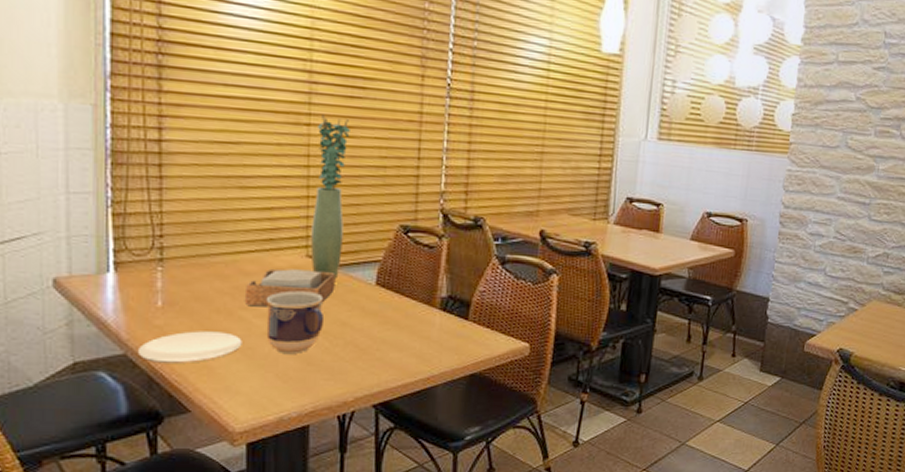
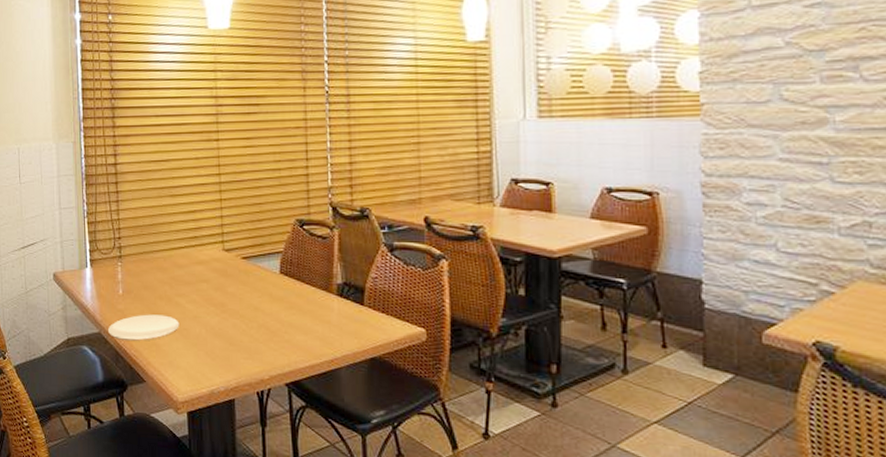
napkin holder: present [244,268,336,306] -> none [179,261,247,293]
cup: present [265,290,325,354] -> none [194,280,241,335]
vase: present [310,114,350,281] -> none [225,130,251,271]

